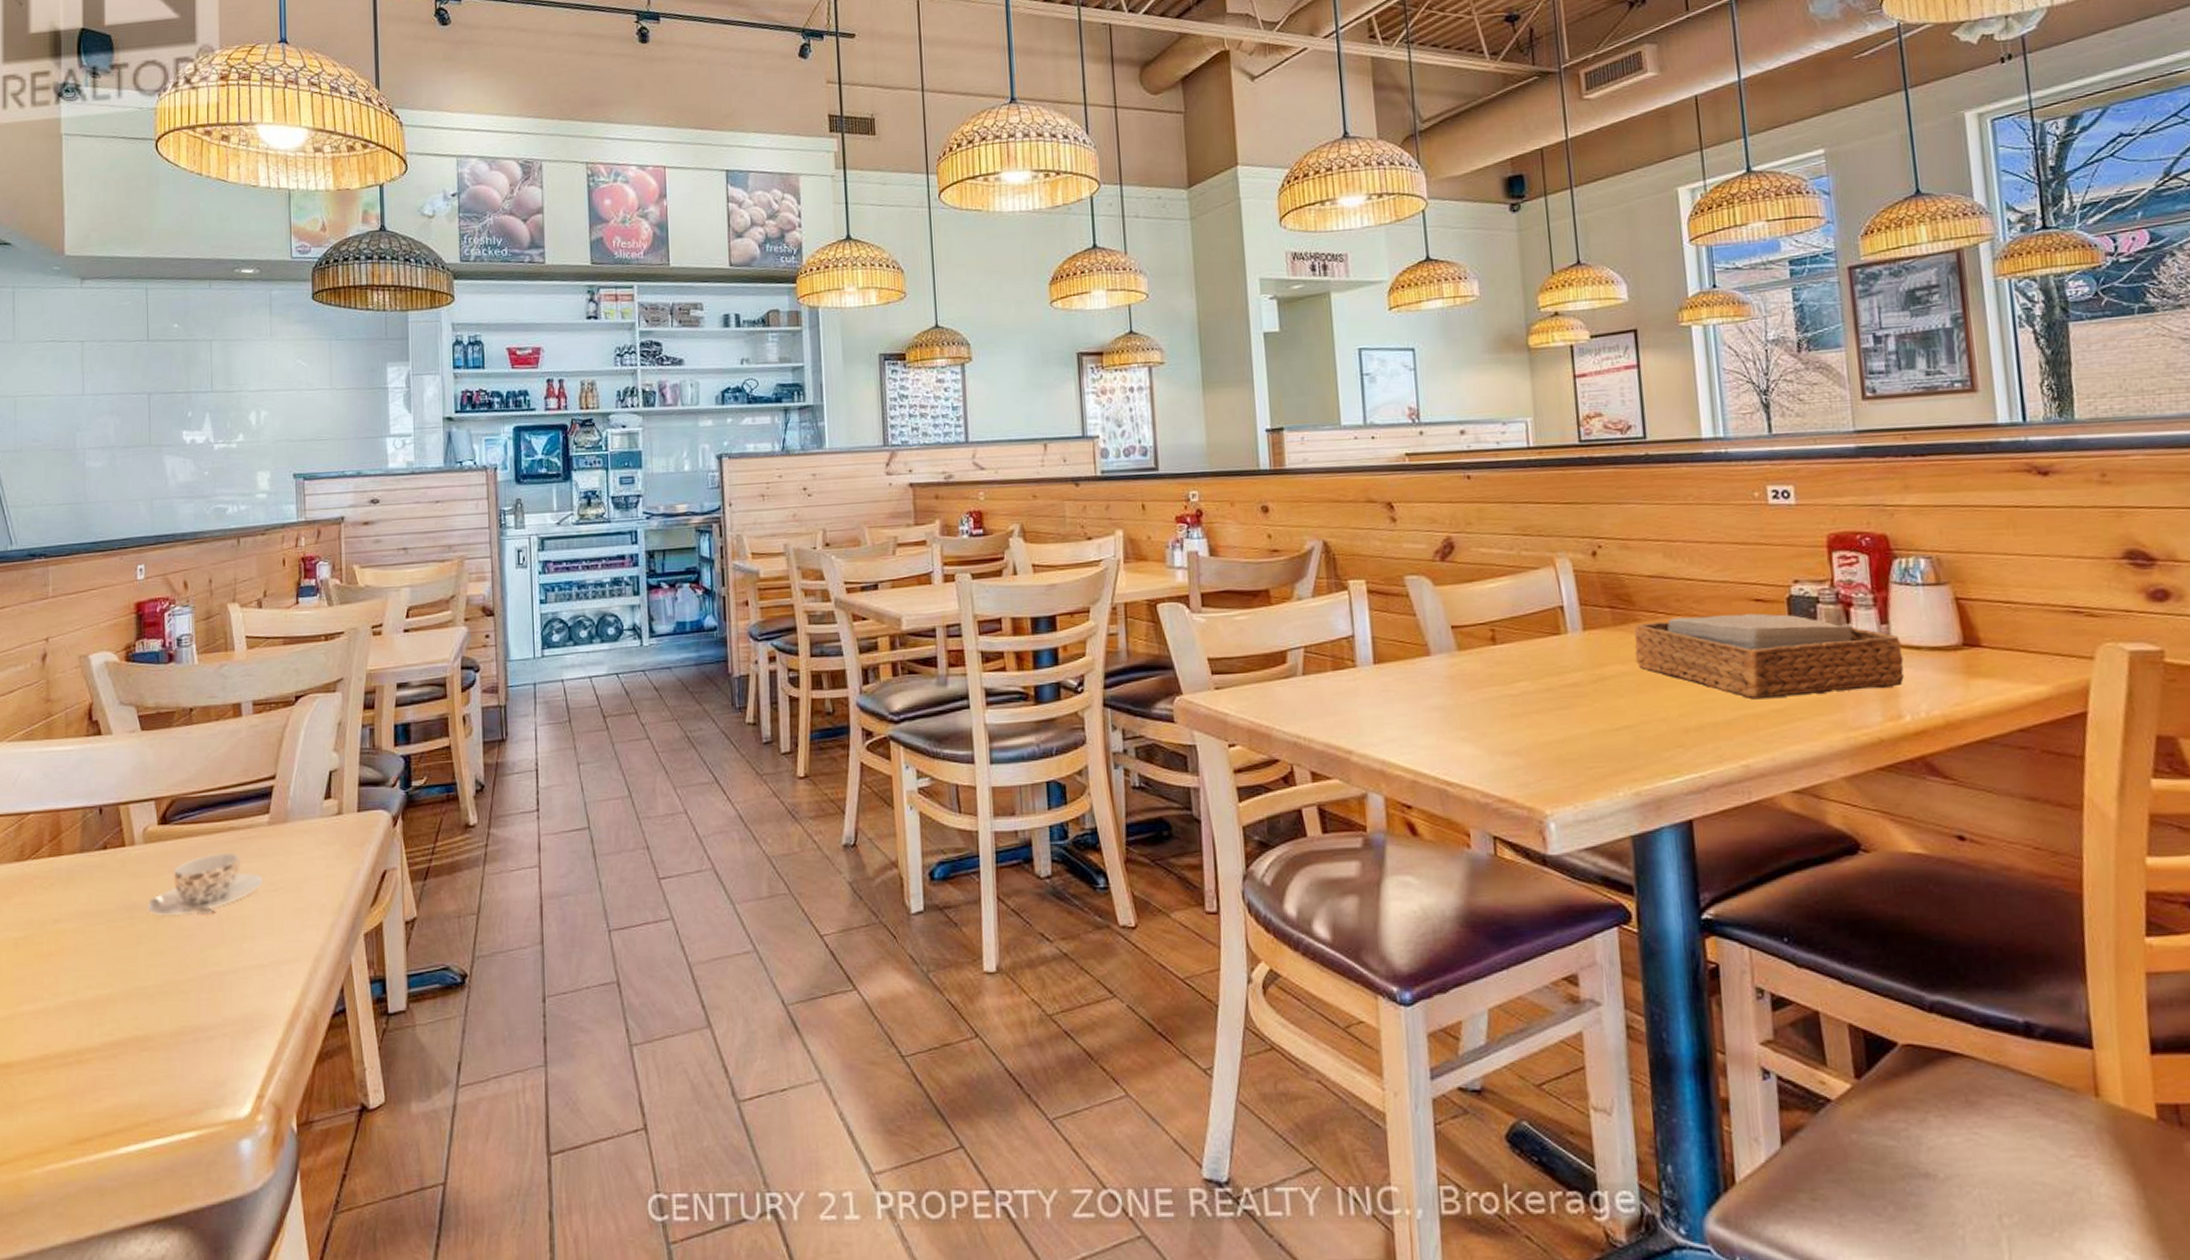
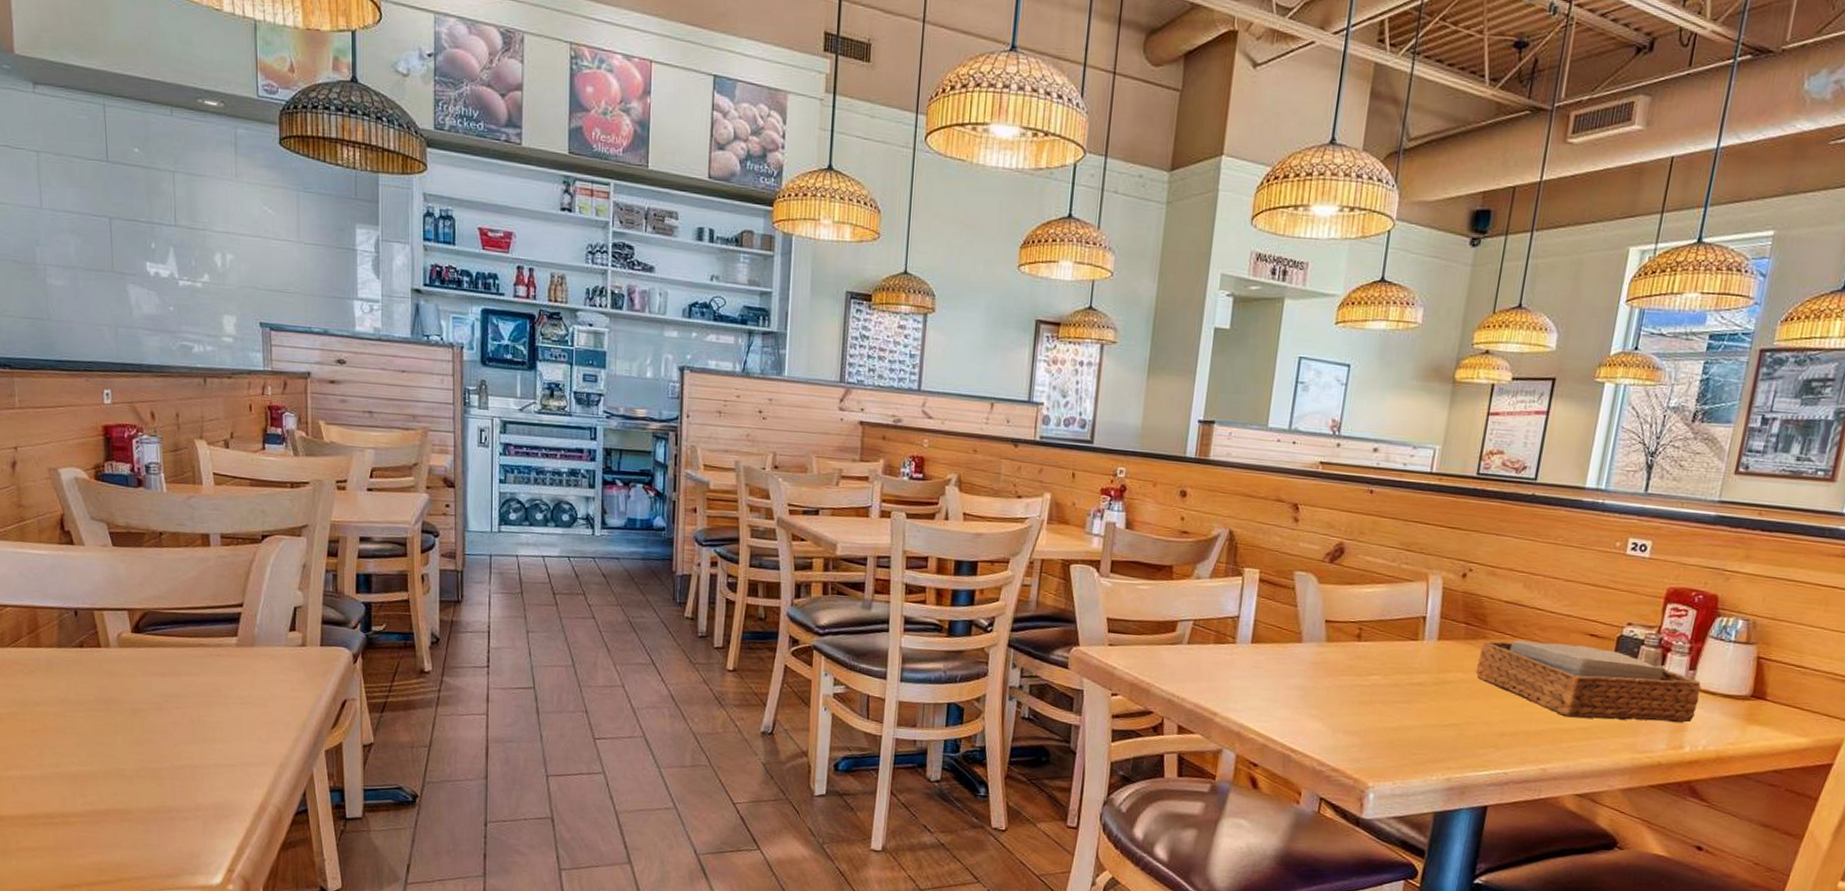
teacup: present [147,852,264,916] -> none [123,664,232,717]

